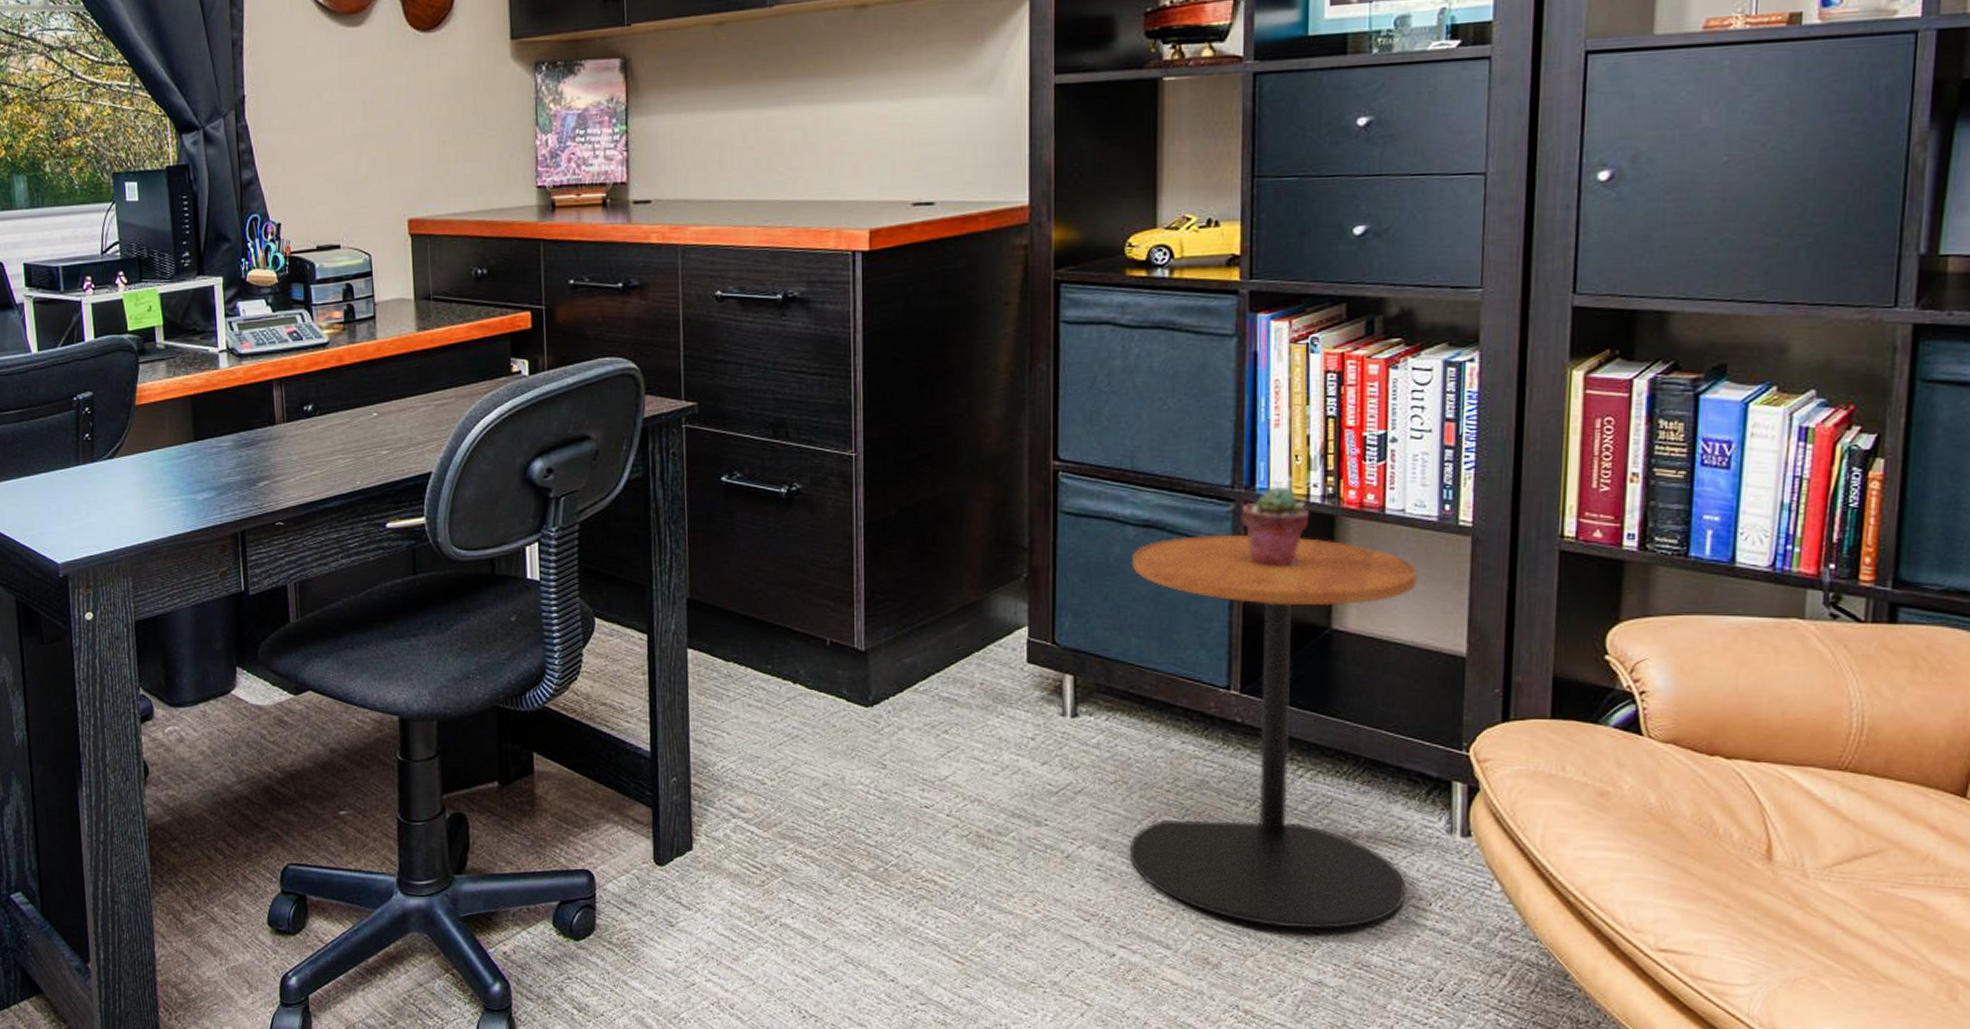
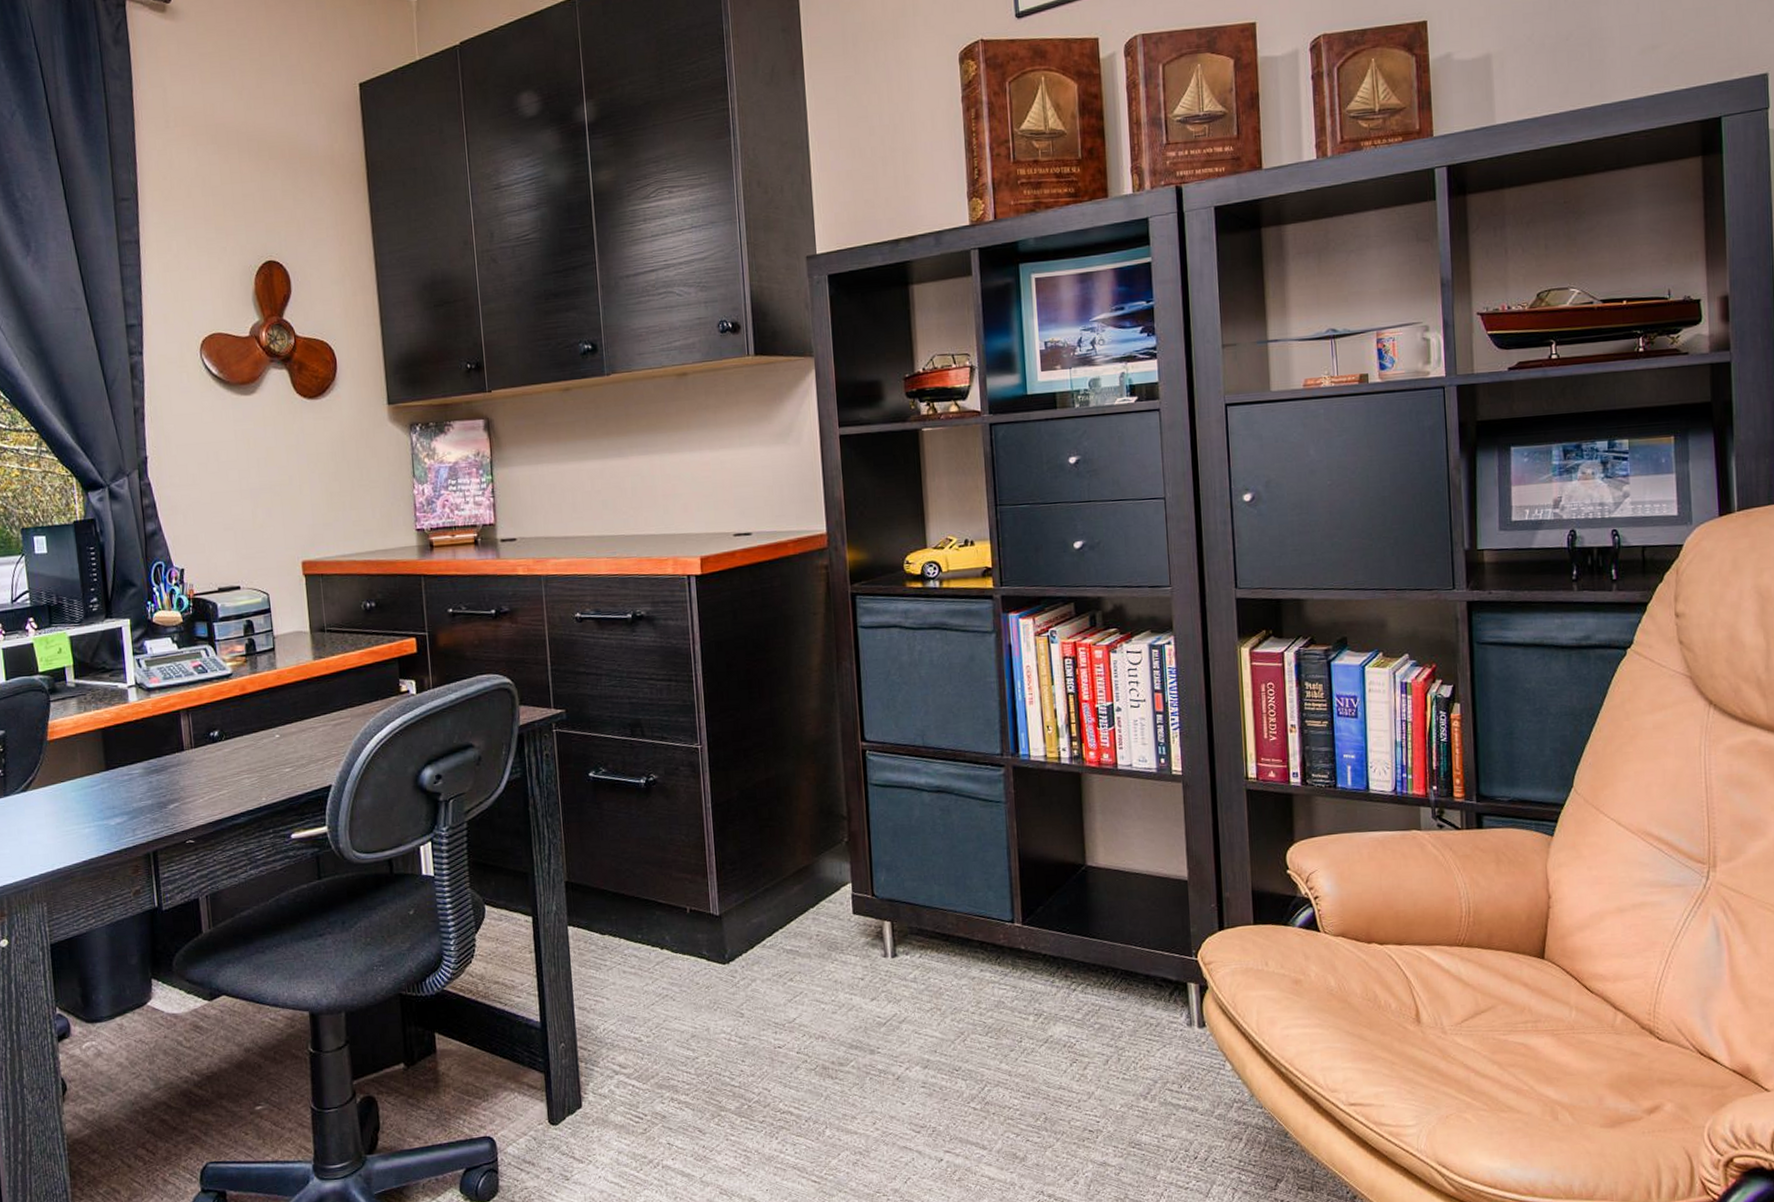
side table: present [1129,535,1418,929] -> none [929,792,1162,1120]
potted succulent: present [1241,486,1310,567] -> none [1010,751,1062,819]

